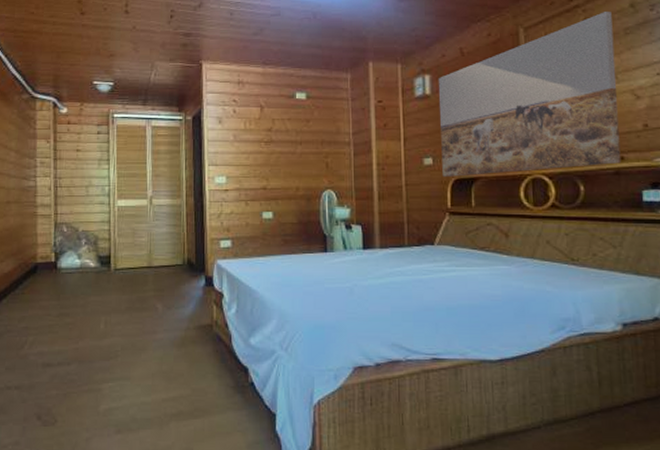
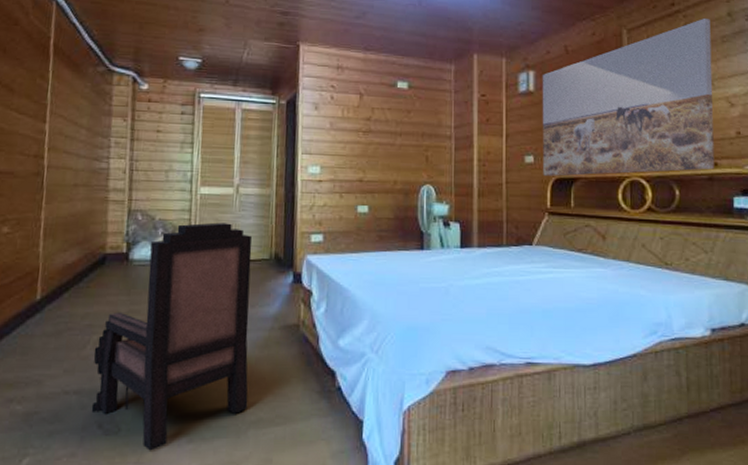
armchair: none [30,232,169,441] -> present [91,222,253,451]

